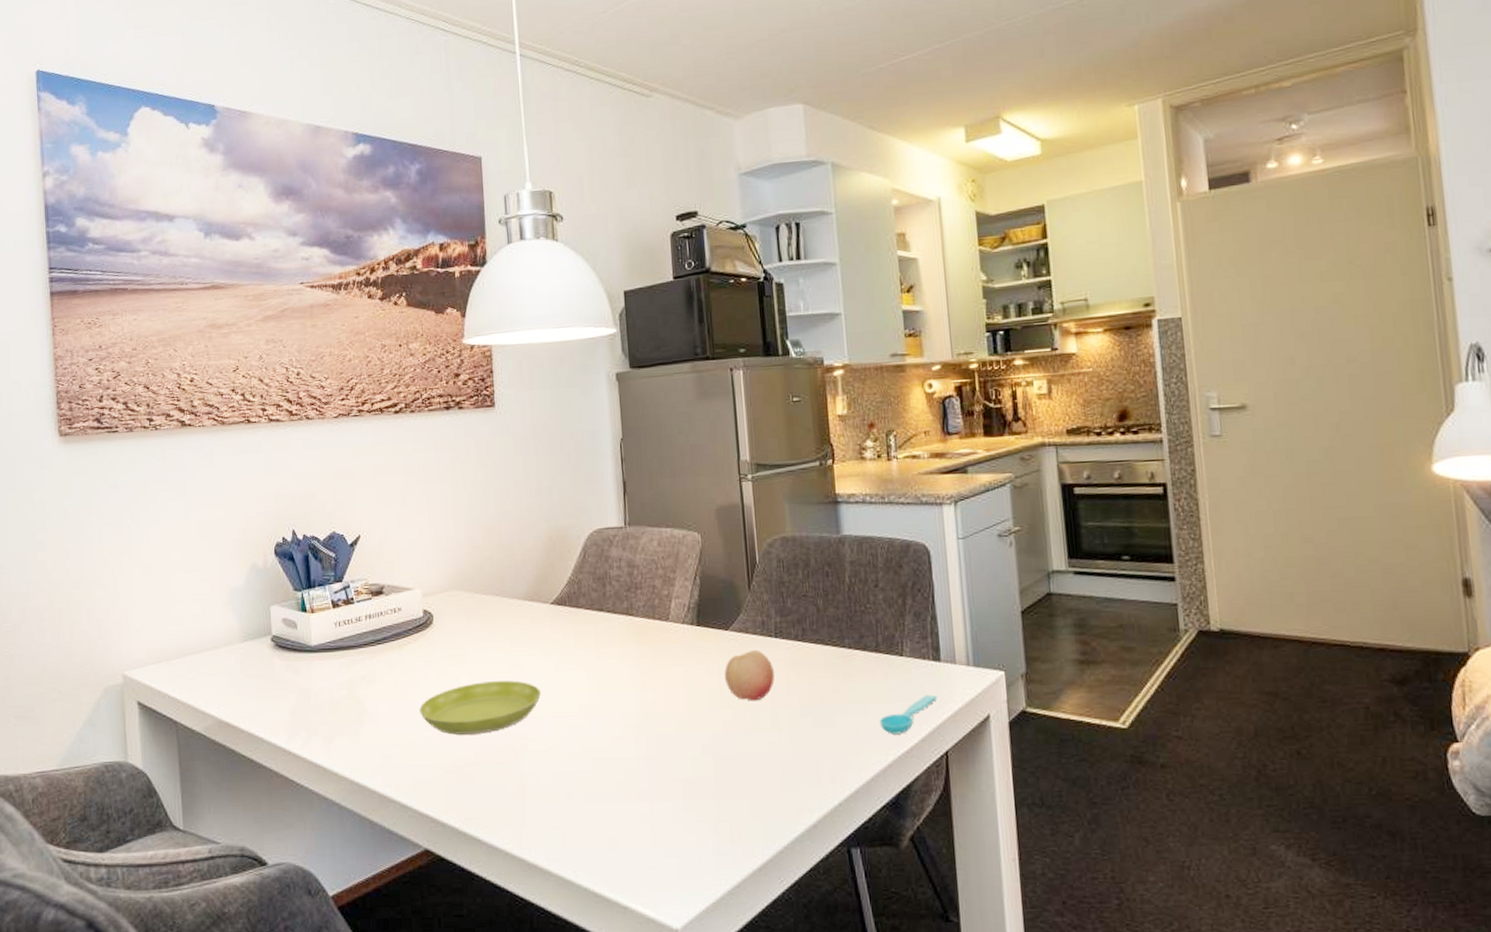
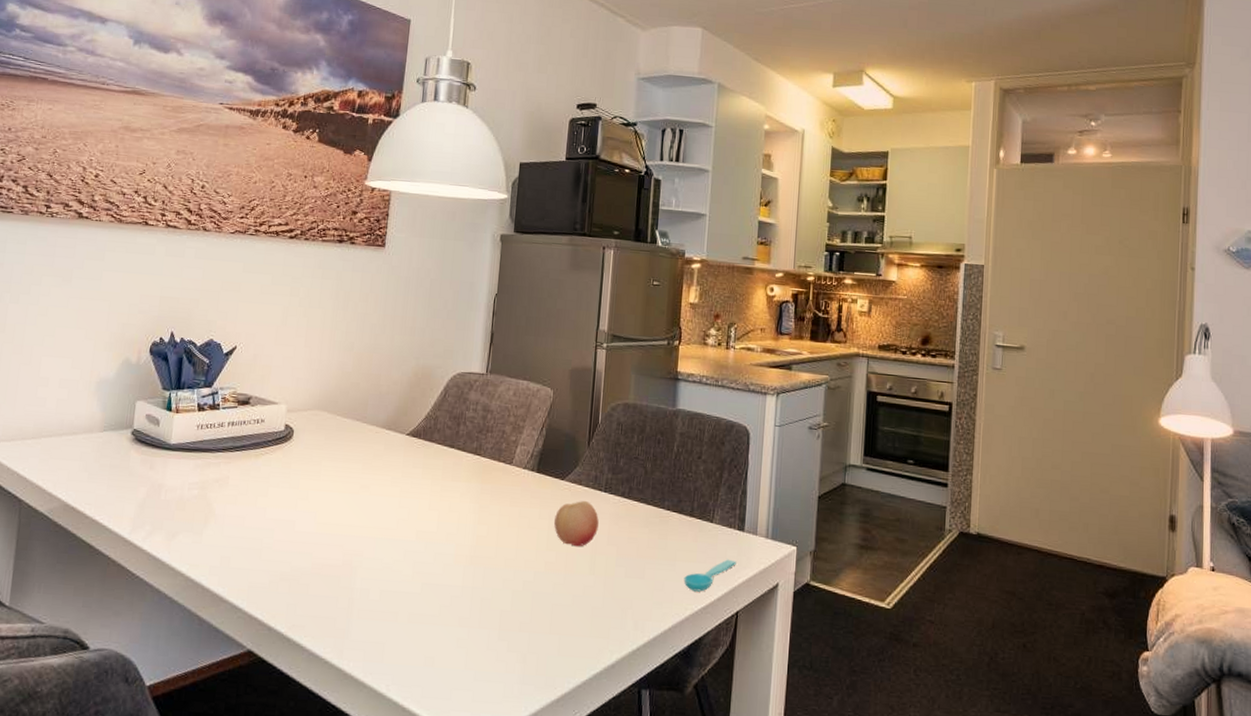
saucer: present [419,680,541,735] -> none [265,498,384,547]

